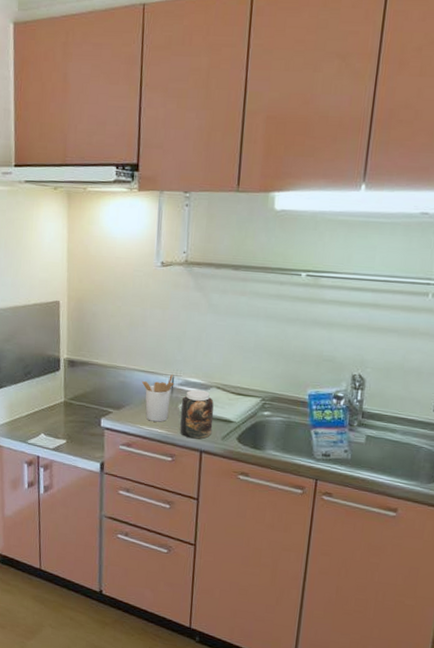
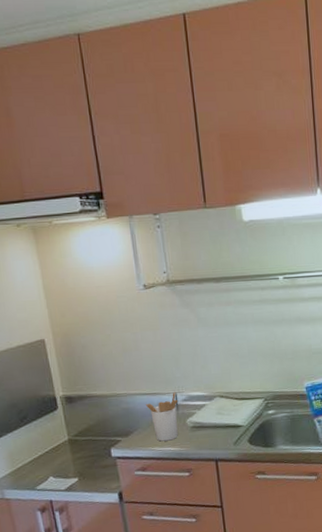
jar: present [180,390,214,439] -> none [188,402,224,450]

